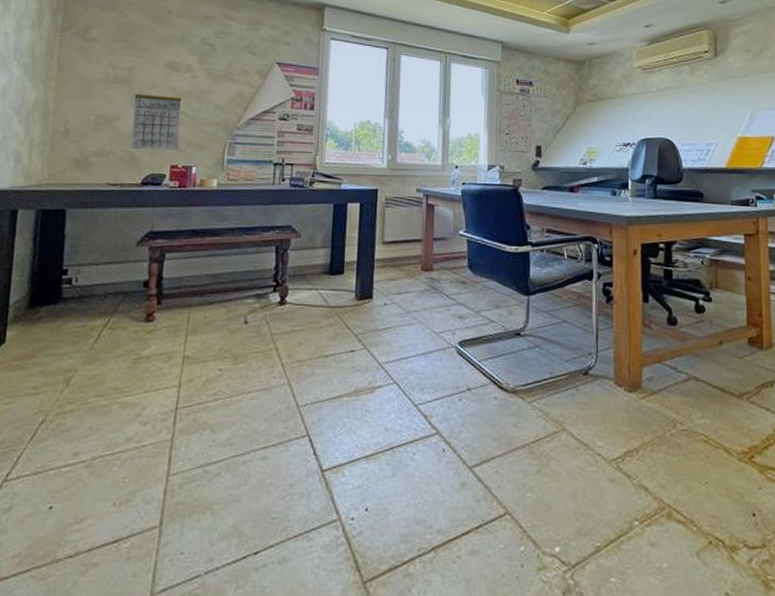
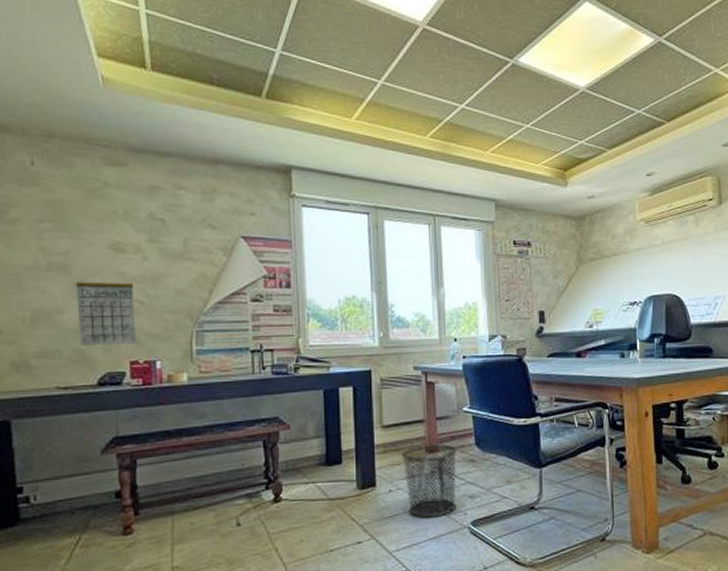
waste bin: none [398,263,451,334] -> present [401,444,458,518]

